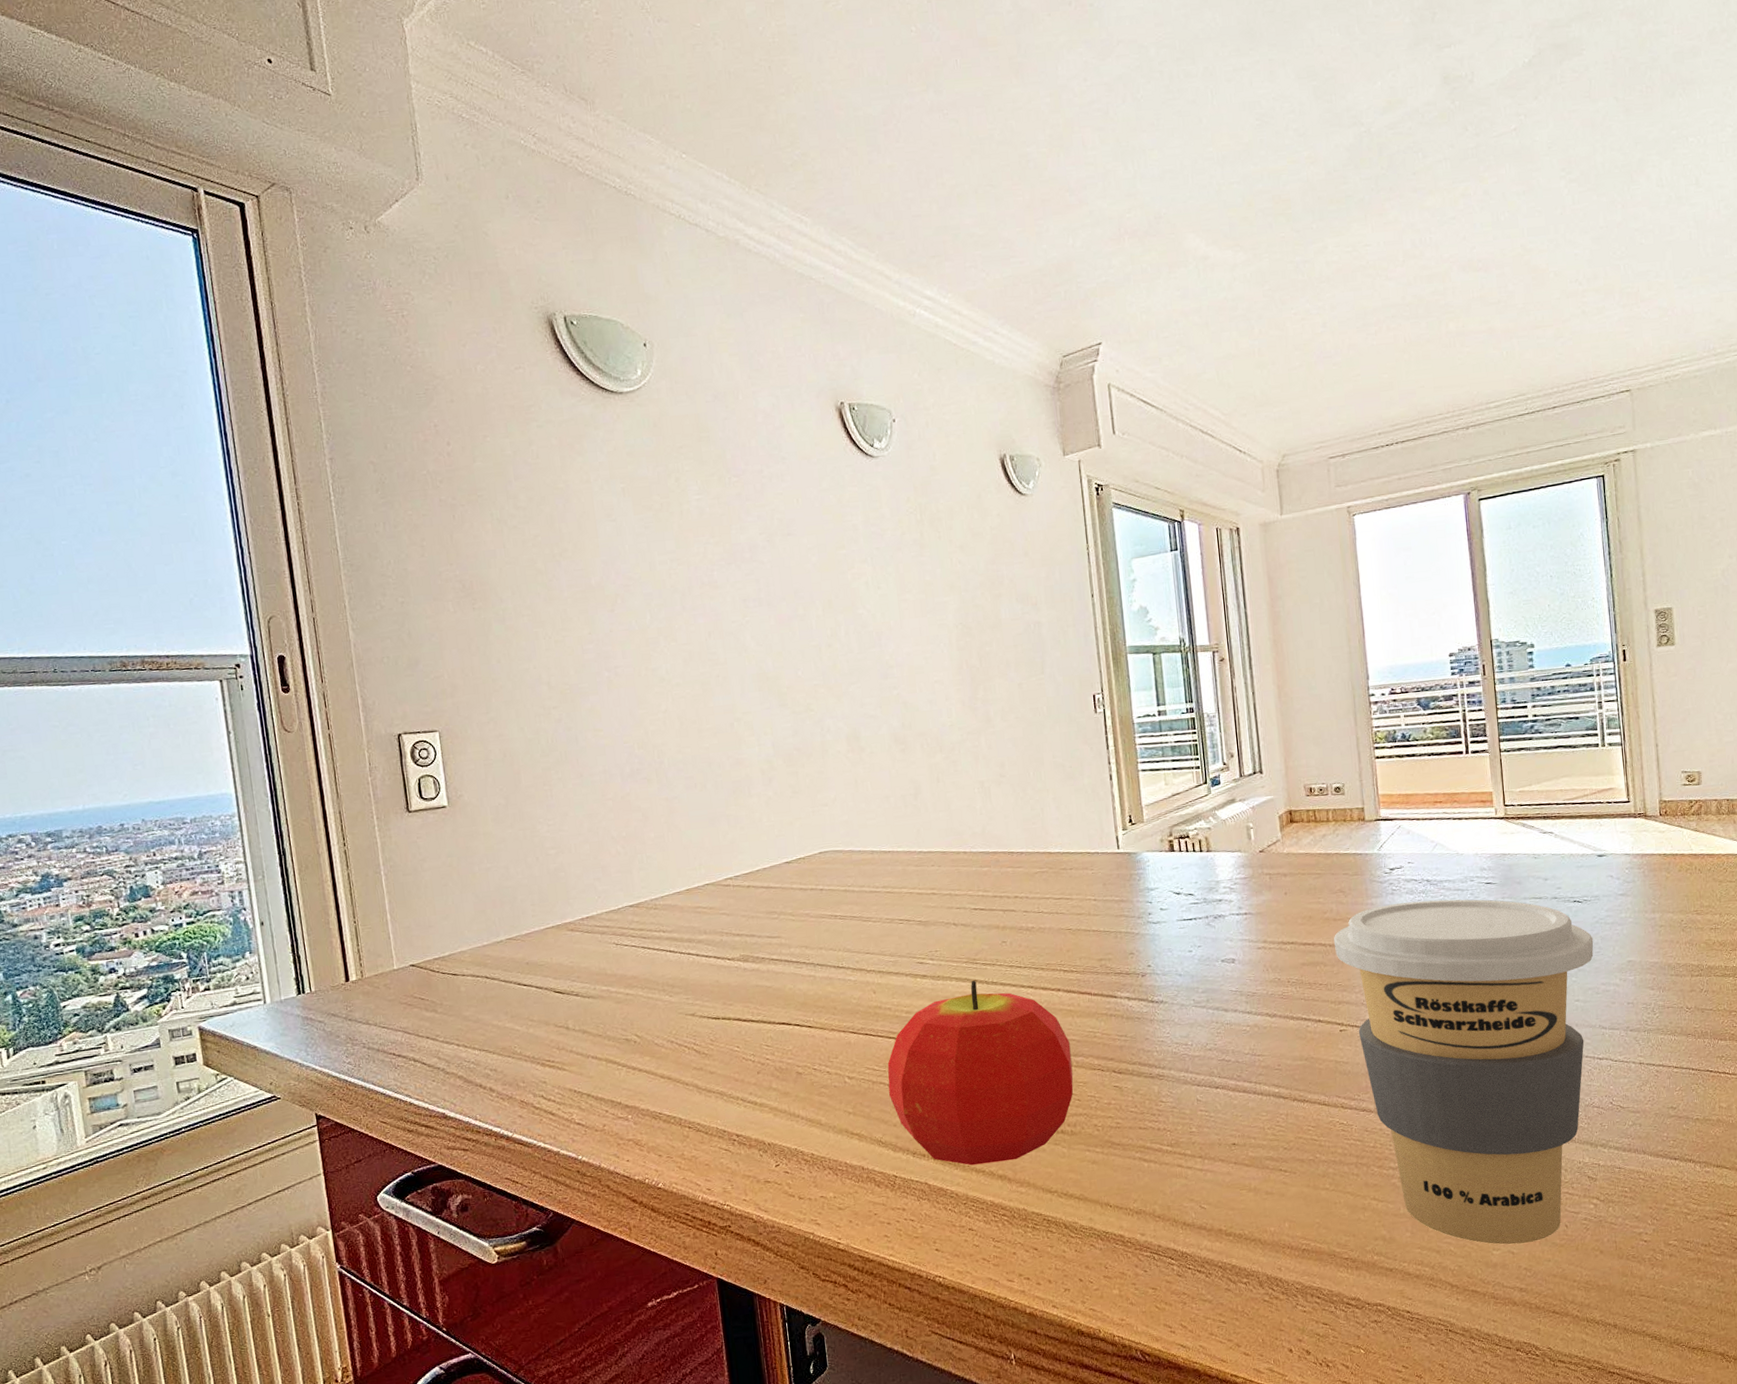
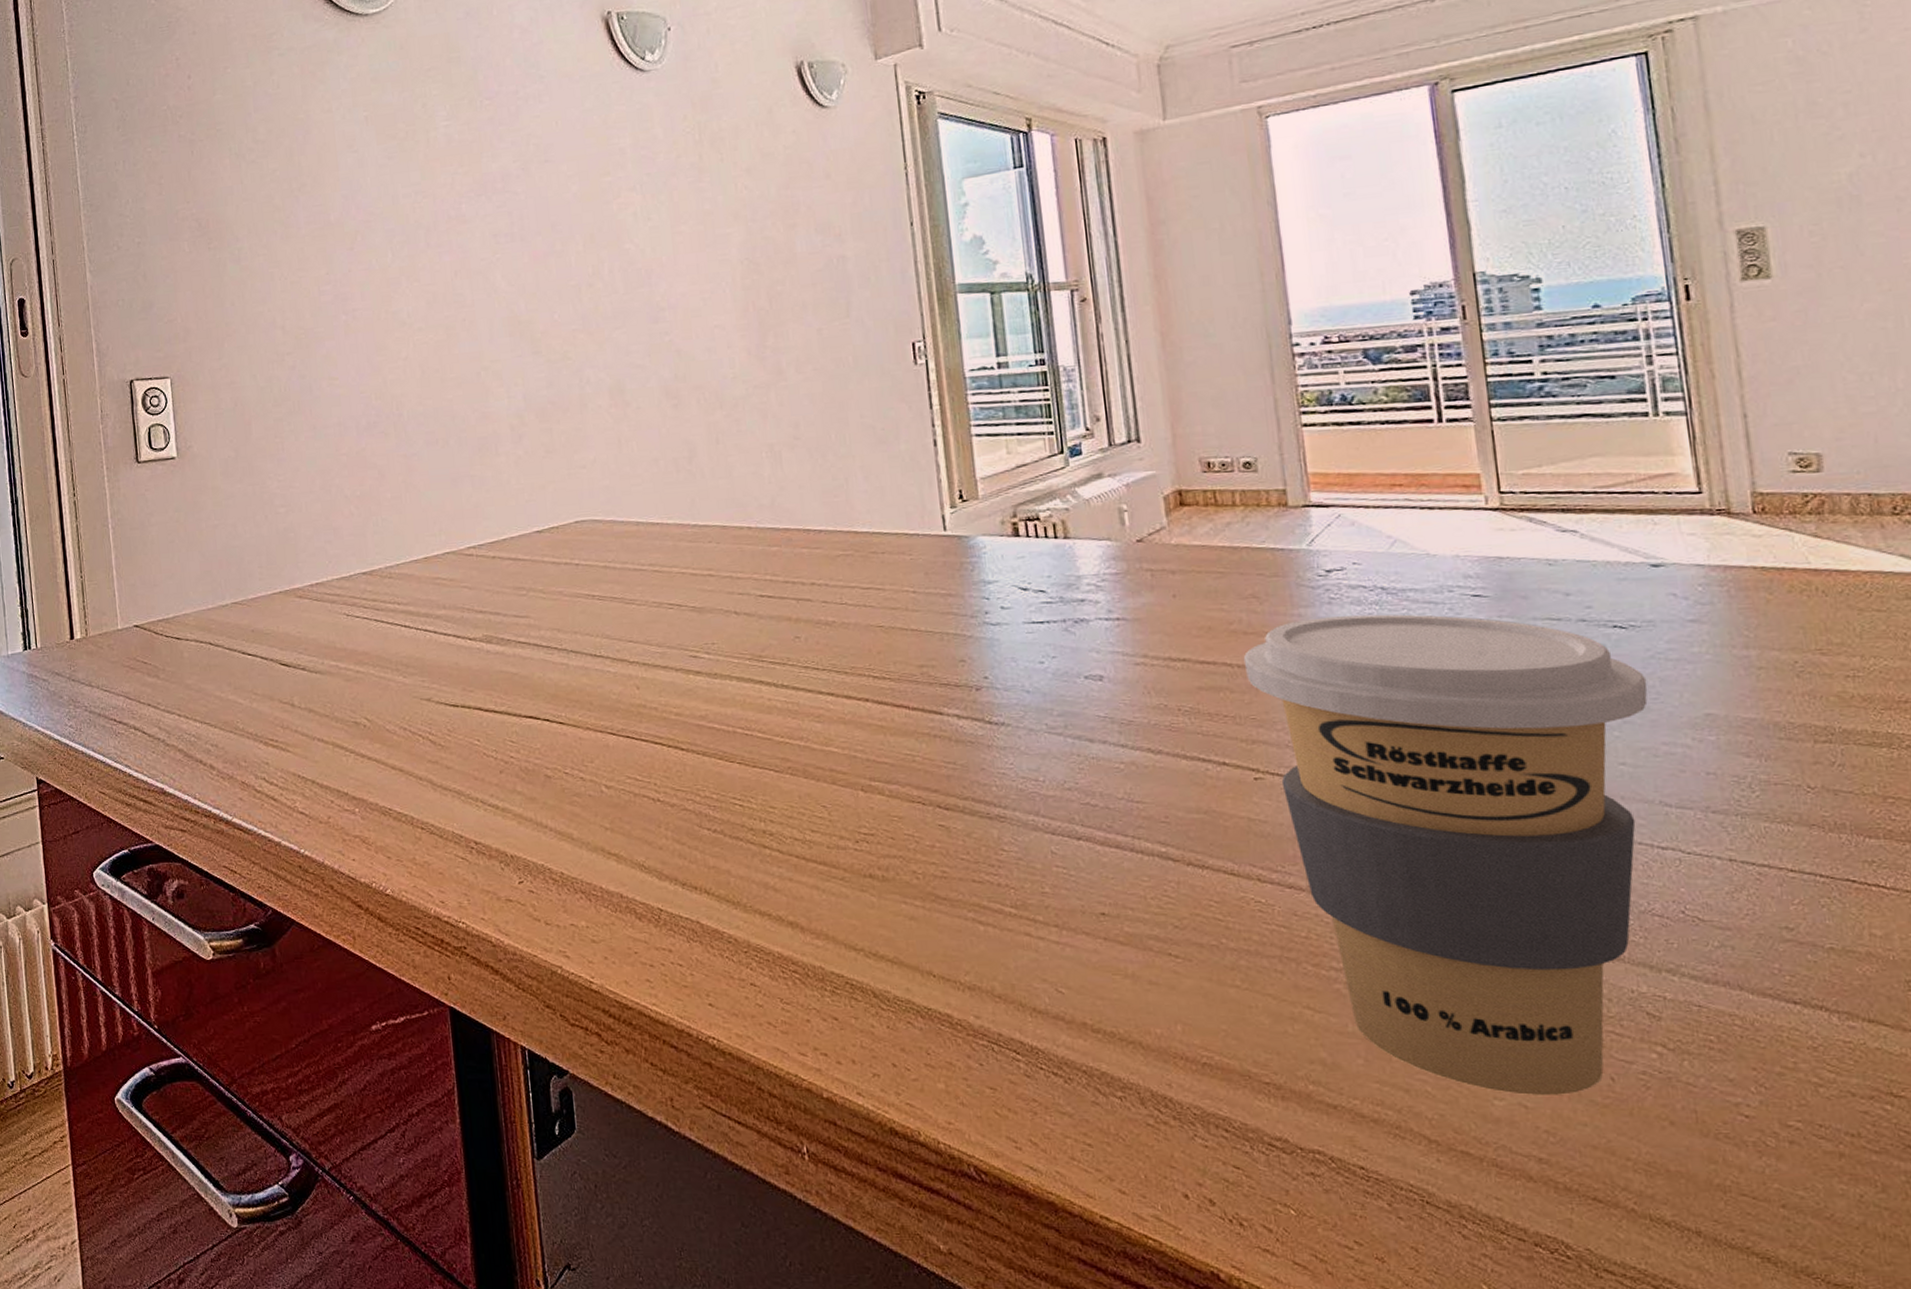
fruit: present [887,980,1074,1166] -> none [652,681,886,906]

